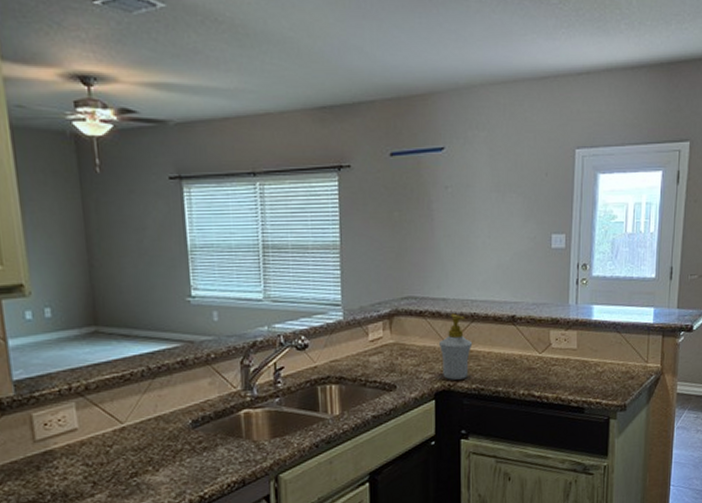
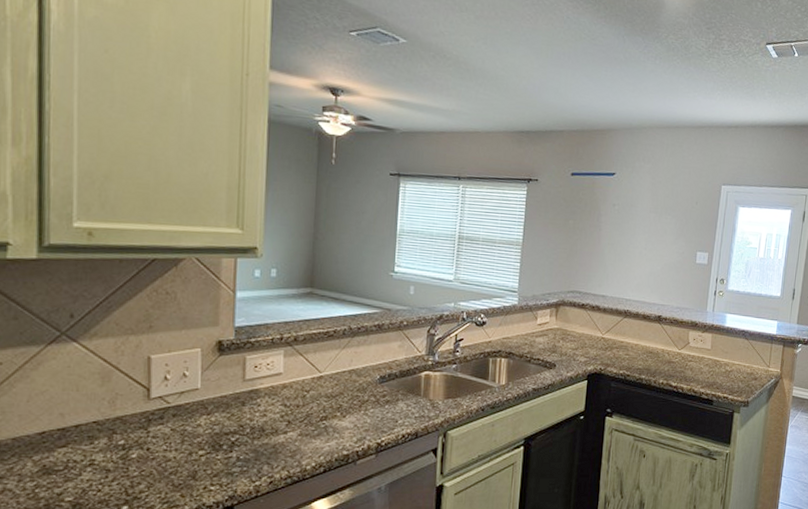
soap bottle: present [439,313,473,380] -> none [595,309,624,365]

